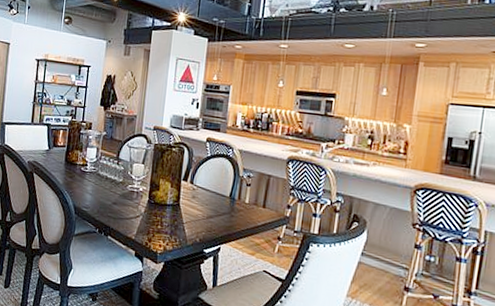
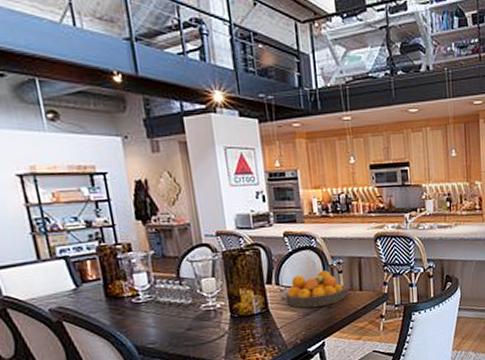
fruit bowl: none [195,179,251,214] -> present [285,270,347,308]

